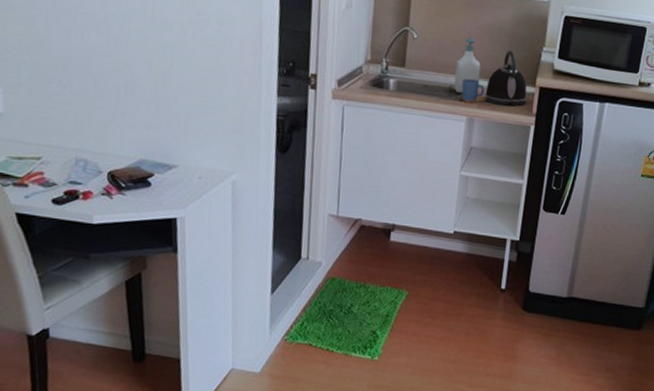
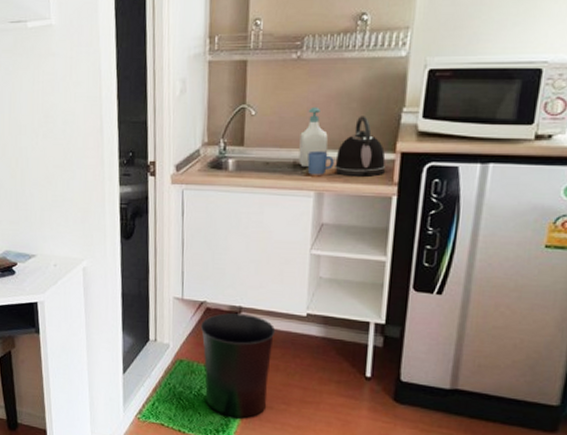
waste bin: none [354,230,426,334] -> present [200,313,276,419]

